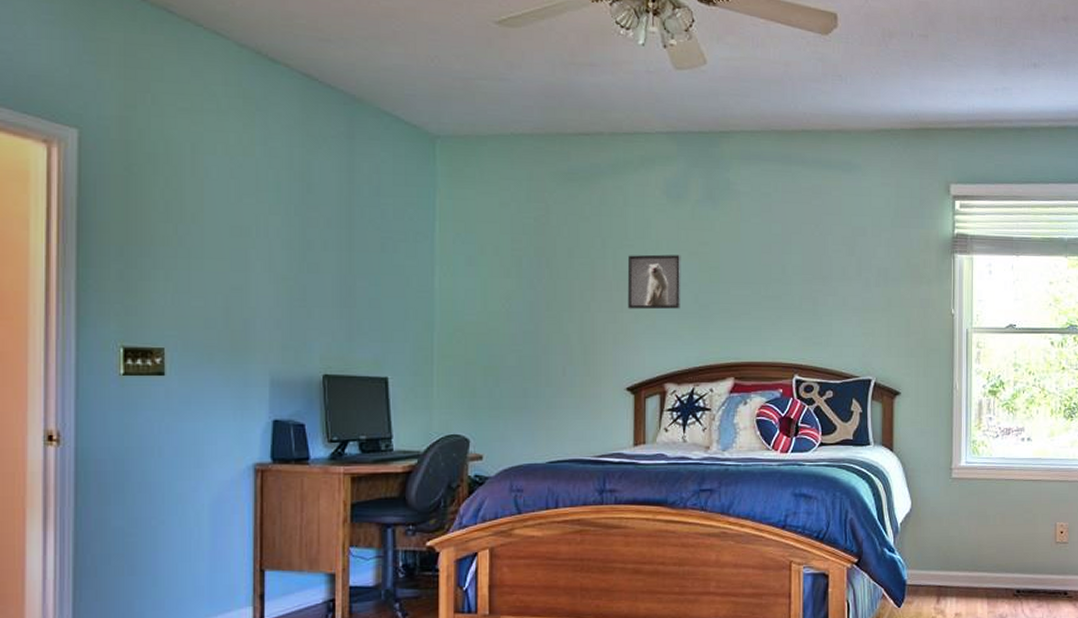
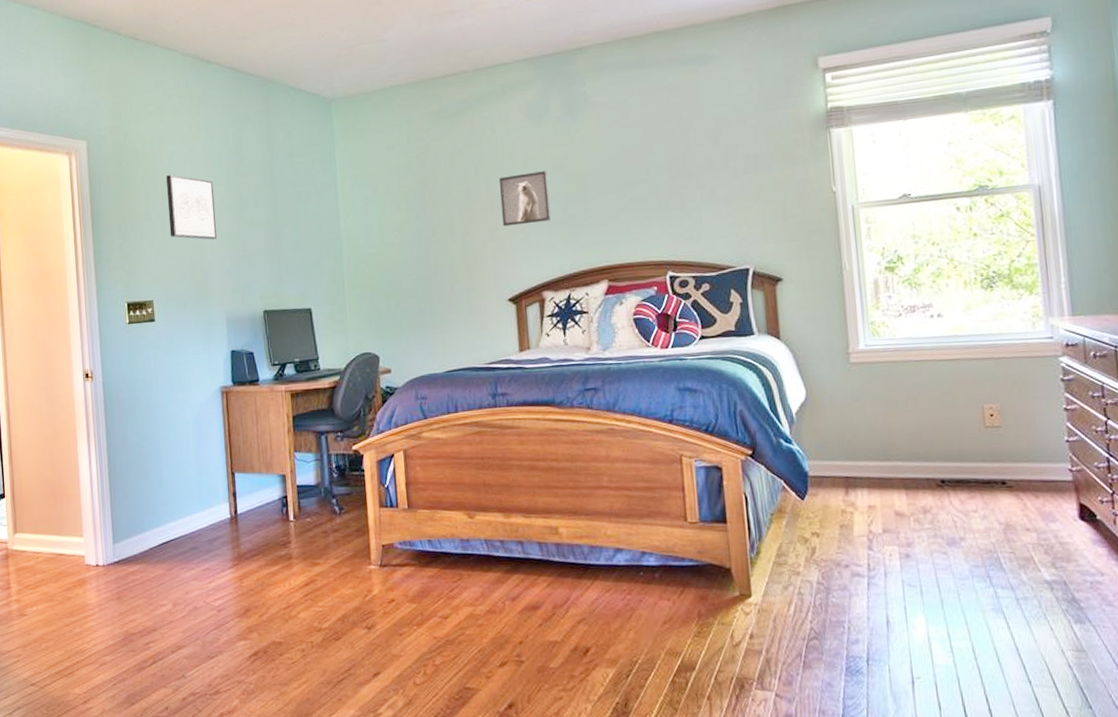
wall art: none [197,192,267,281] -> present [166,175,218,240]

